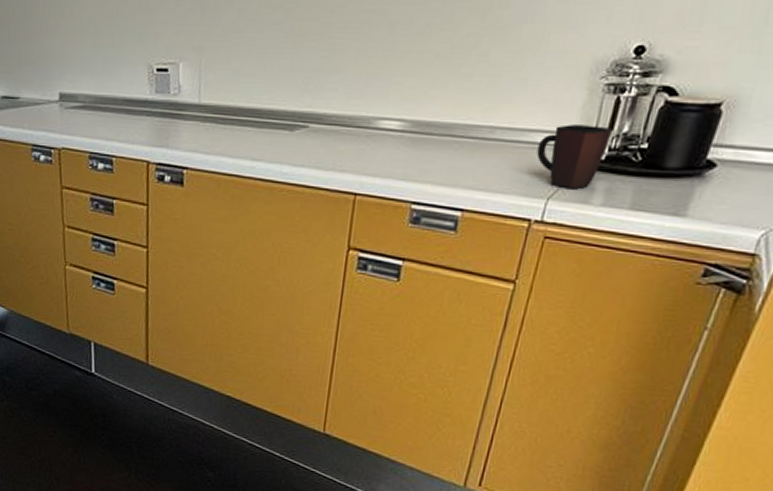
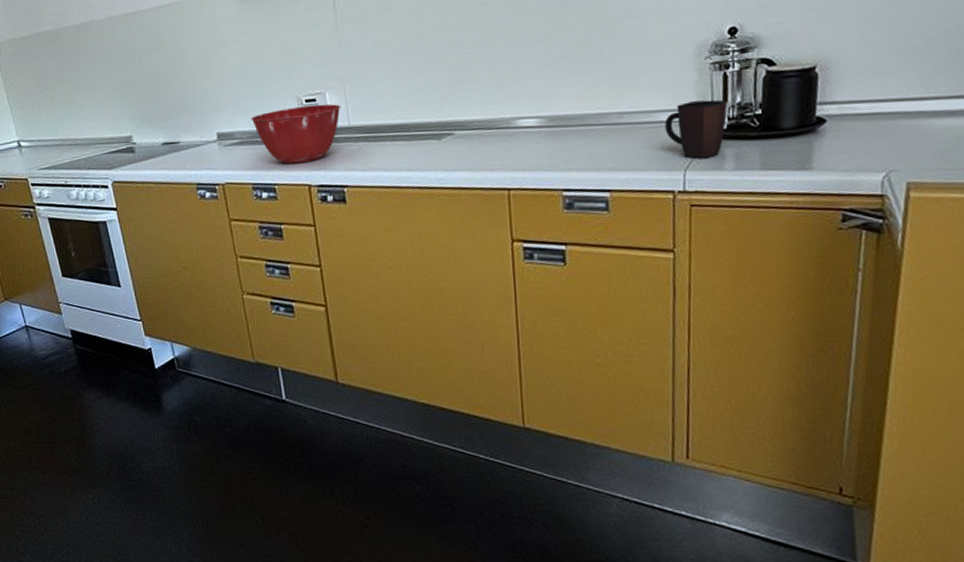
mixing bowl: none [96,75,194,138] -> present [251,104,341,164]

